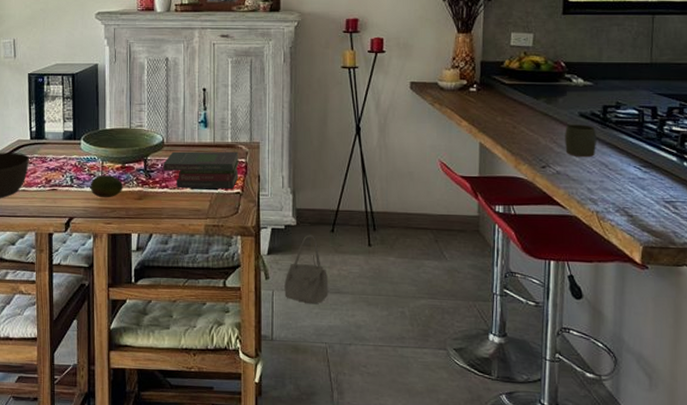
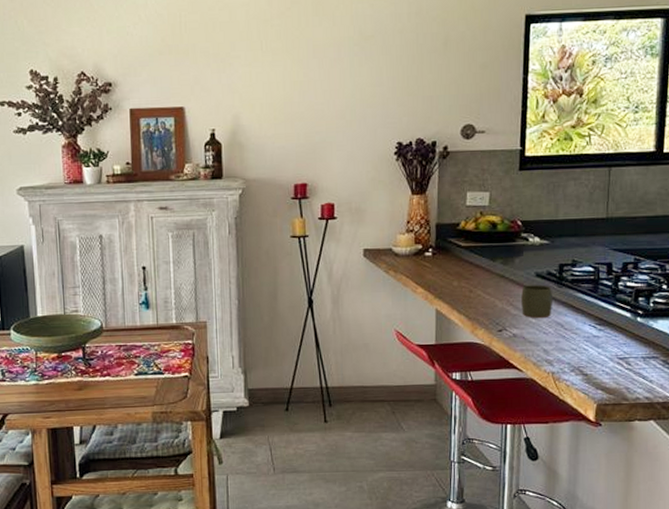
fruit: present [90,175,123,198] -> none [24,366,61,391]
books: present [163,151,239,190] -> none [103,333,186,376]
handbag: present [284,235,329,303] -> none [239,415,285,485]

